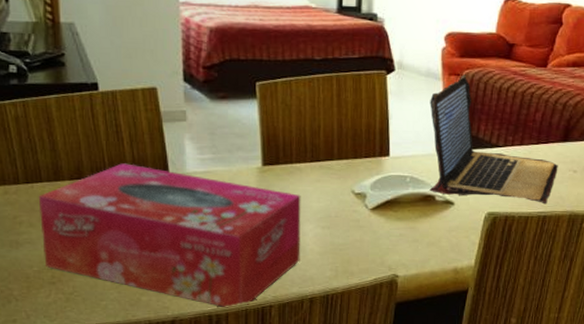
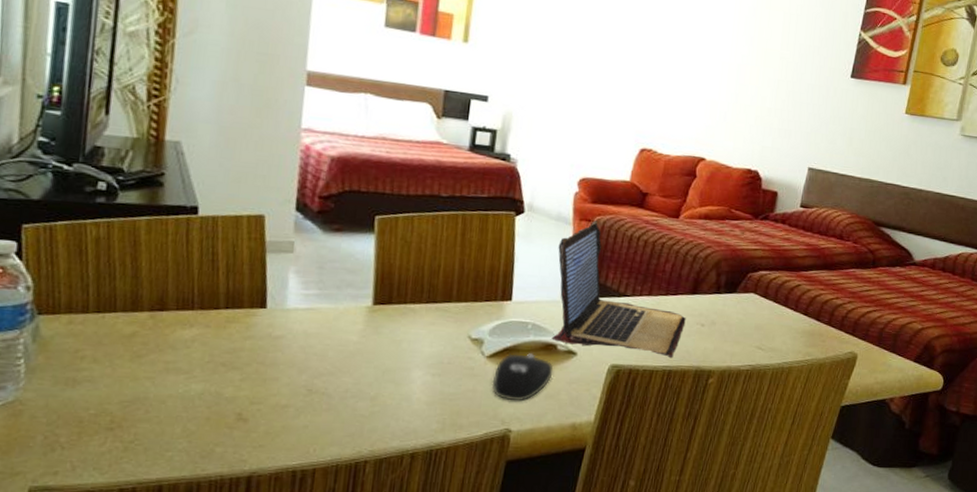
tissue box: present [38,163,301,308] -> none [105,295,412,463]
computer mouse: none [377,205,433,249] -> present [492,353,554,401]

